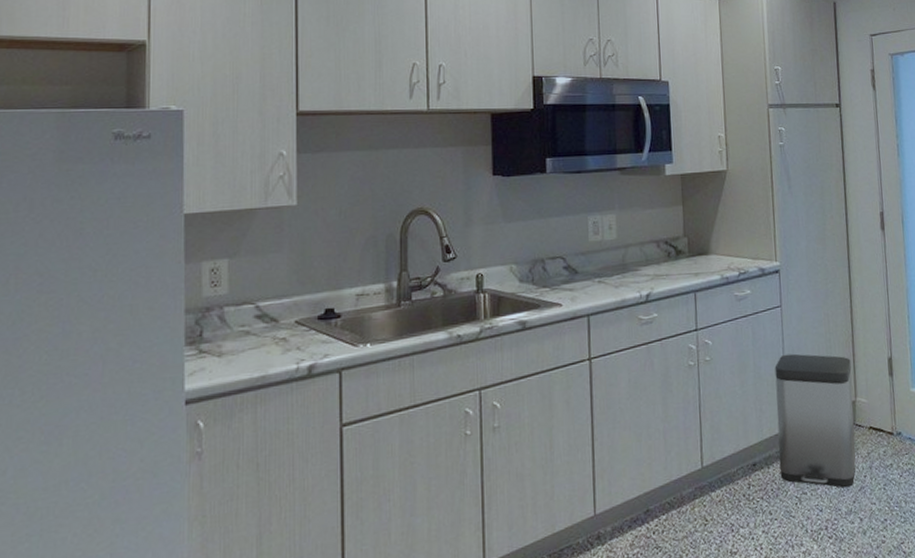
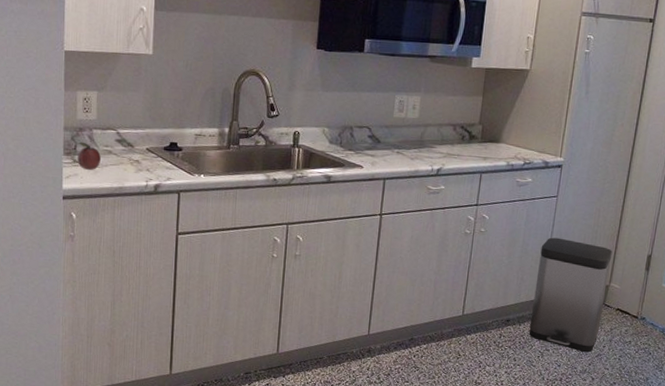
fruit: none [203,325,235,362] -> present [77,141,101,171]

